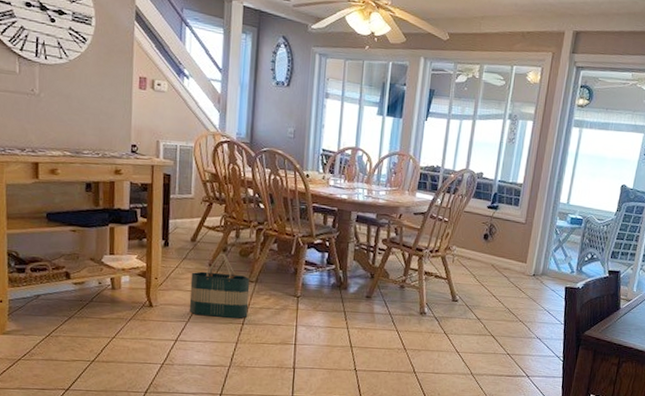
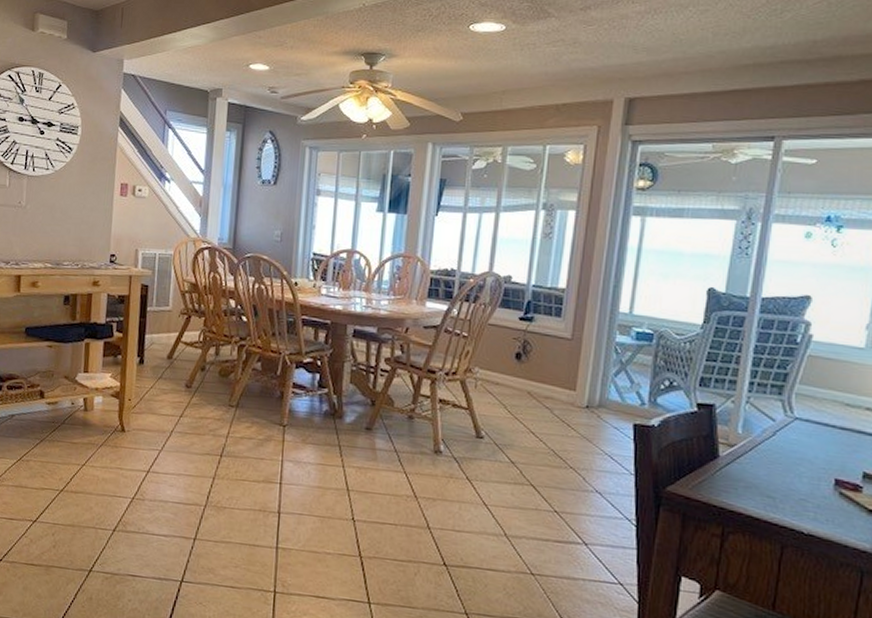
tote bag: present [189,253,250,319] -> none [162,372,230,450]

